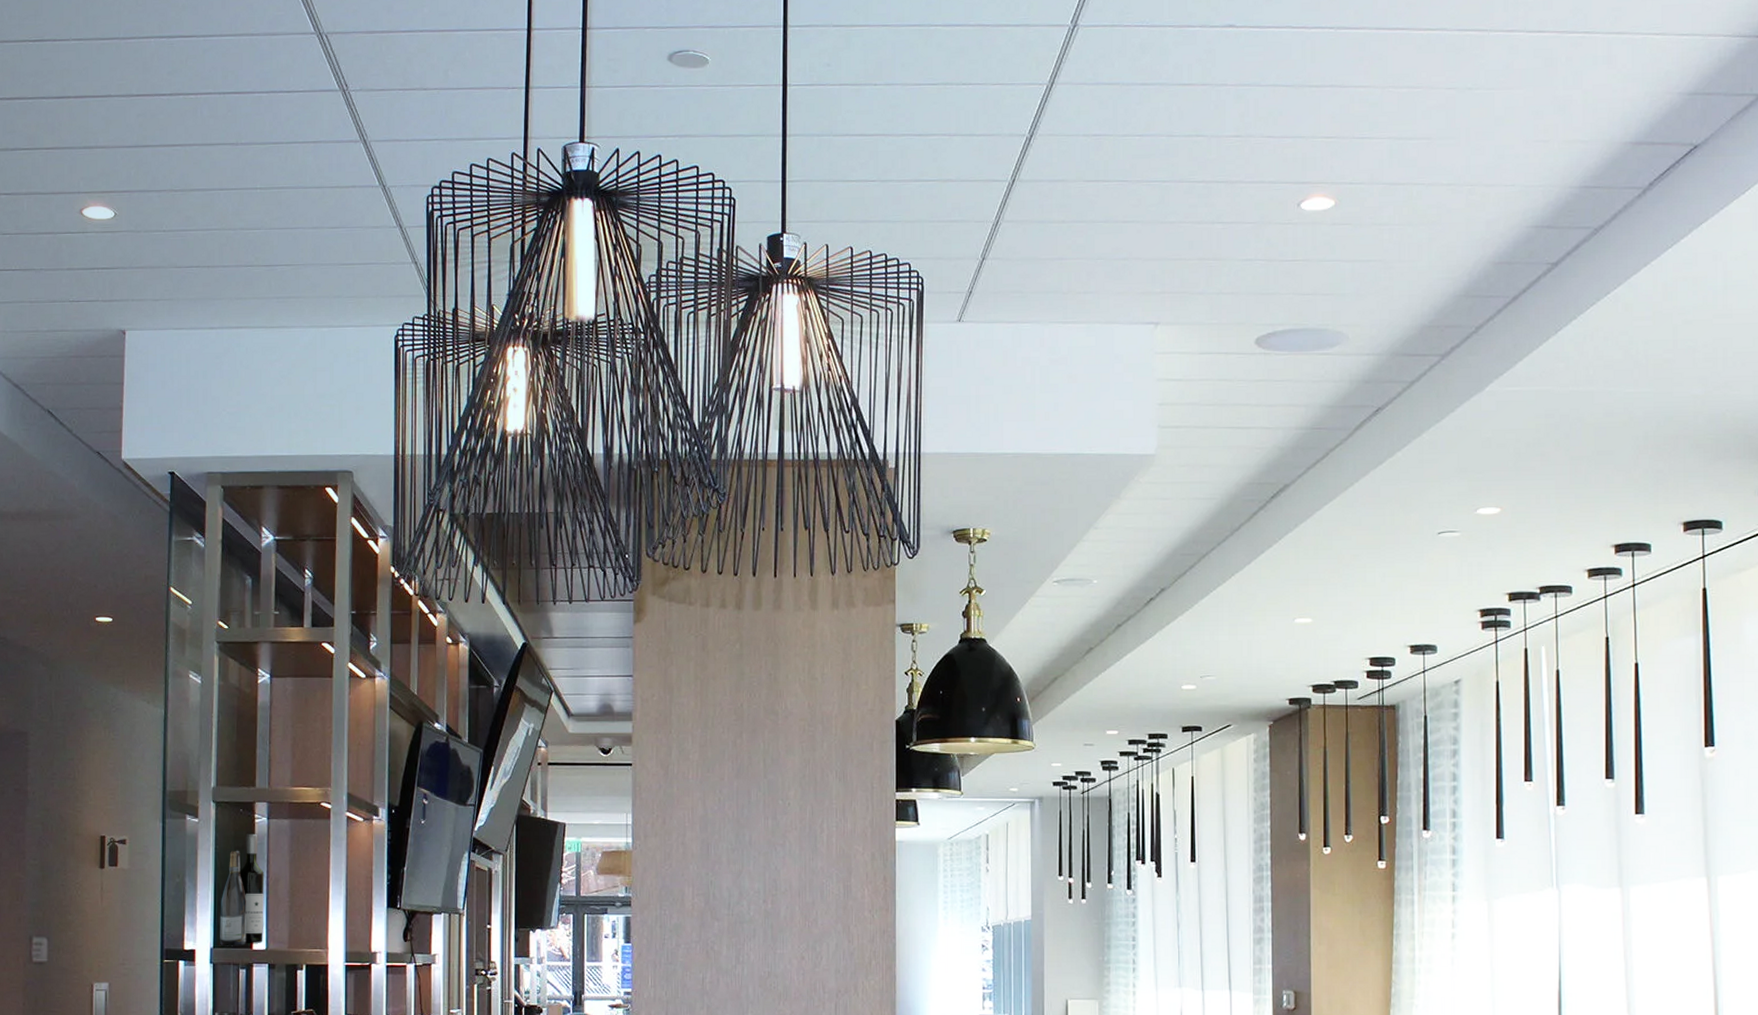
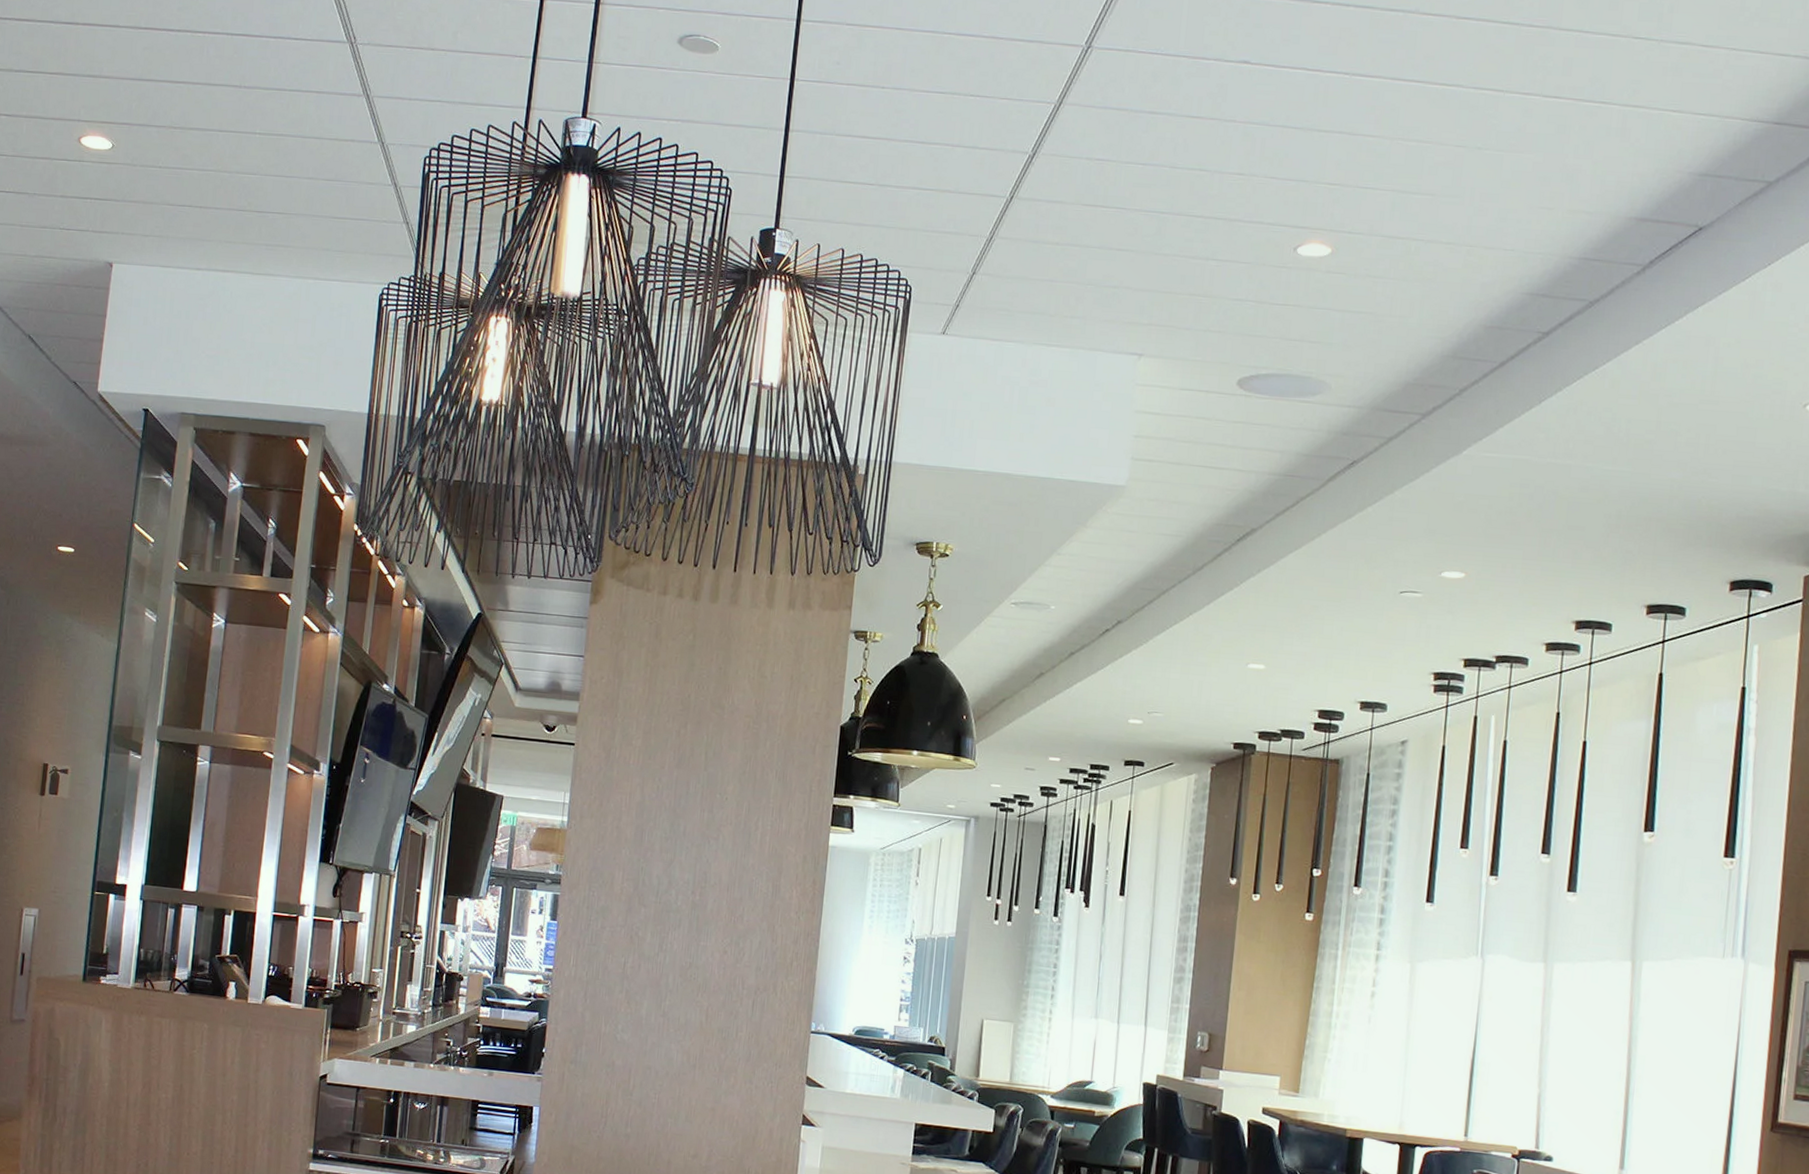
wine bottle: present [219,851,247,945] -> none [150,791,182,885]
bottle: present [240,833,264,943] -> none [176,775,201,885]

